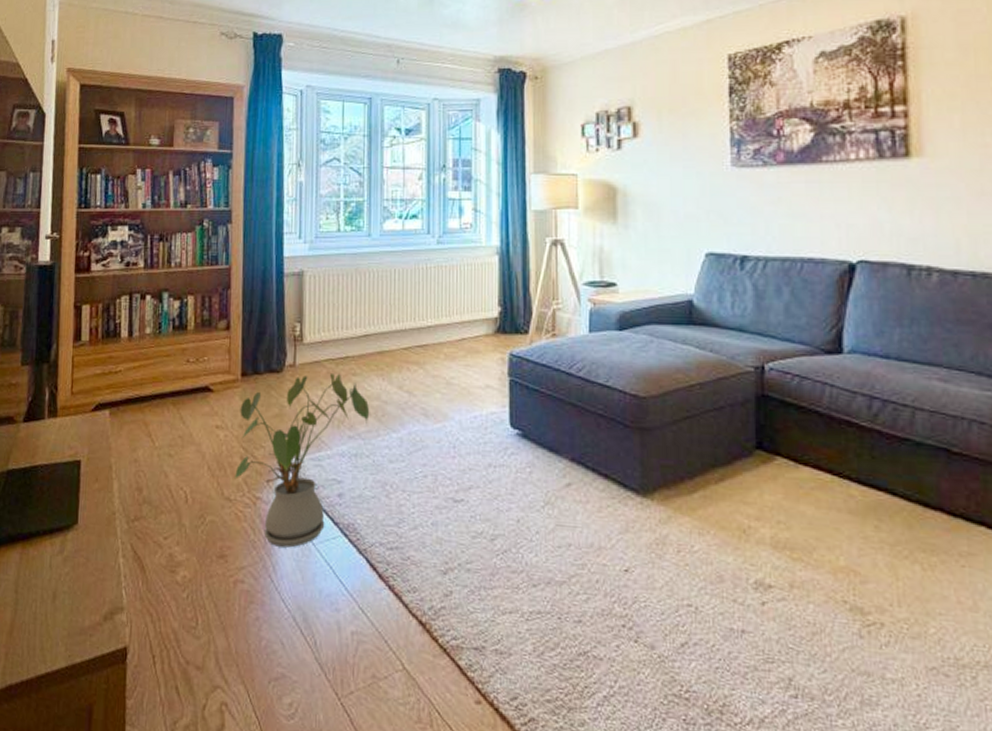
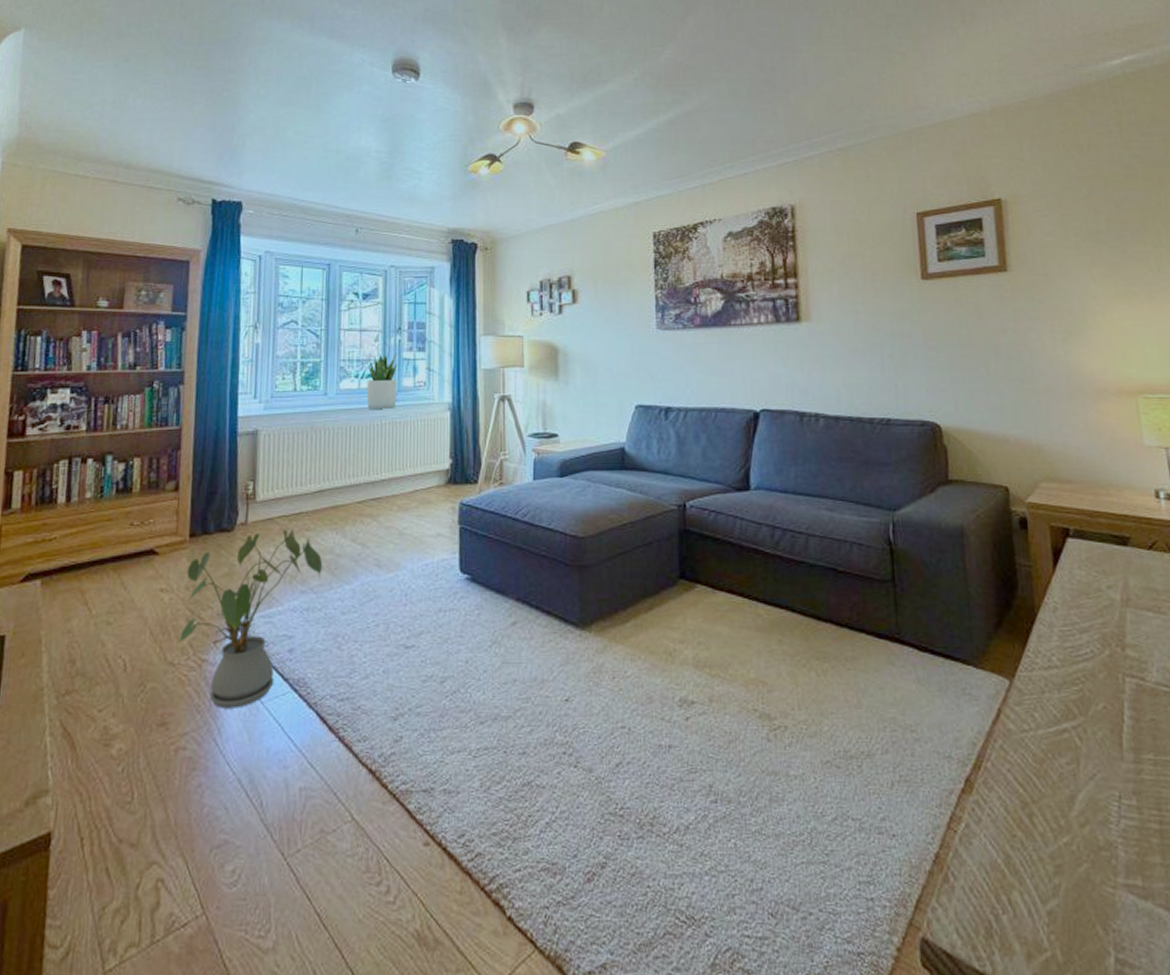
planter: none [411,191,443,253] -> present [366,352,398,410]

